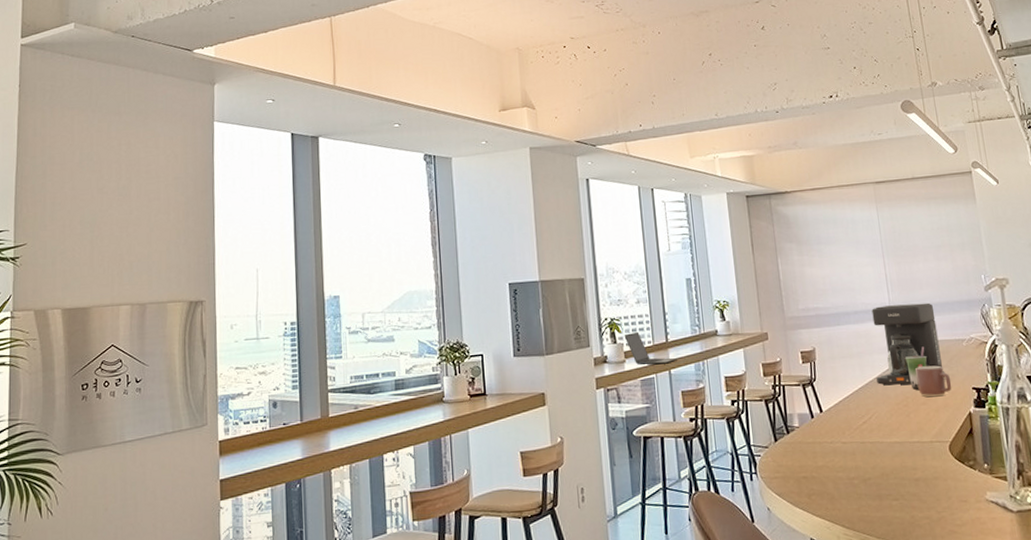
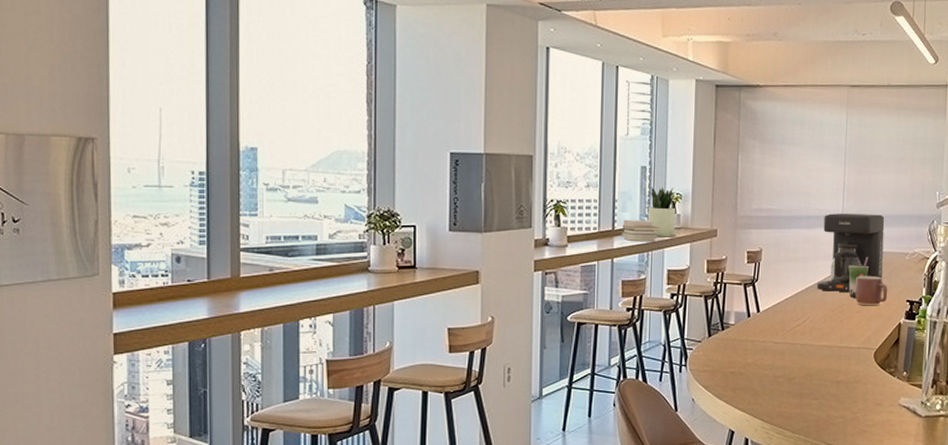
laptop: present [624,332,677,365] -> none [569,217,621,252]
books: none [674,329,711,351] -> present [620,219,660,241]
planter: none [698,295,729,346] -> present [647,187,677,237]

